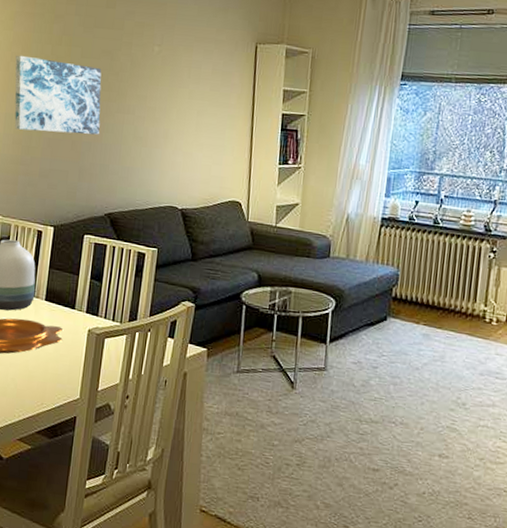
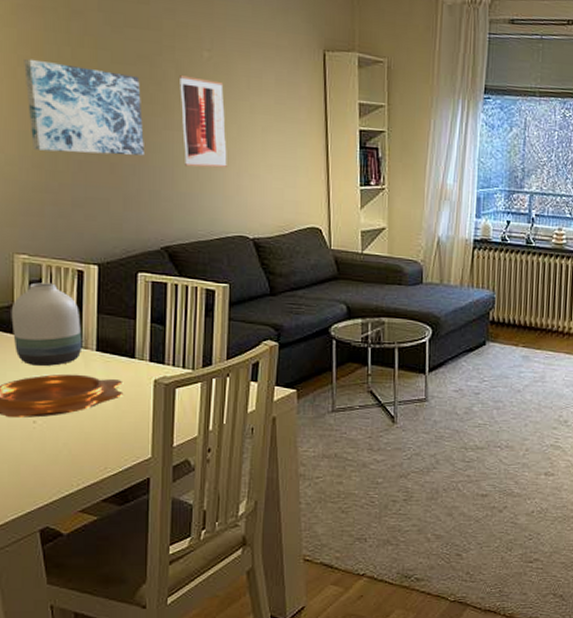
wall art: none [131,67,169,147] -> present [180,75,227,168]

